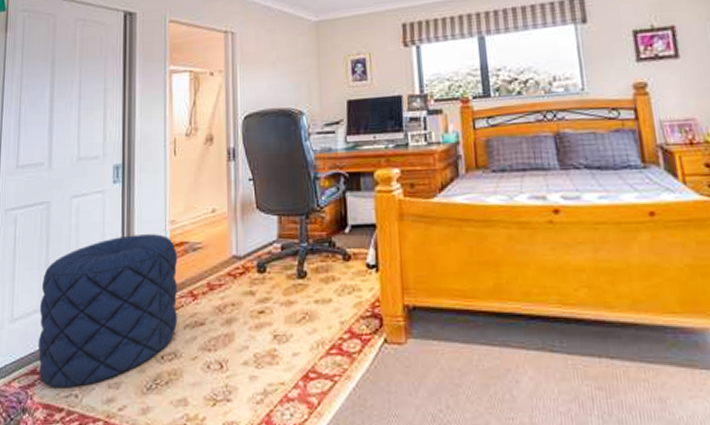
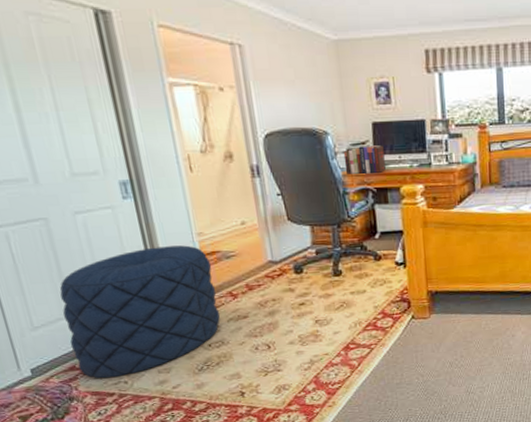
books: none [317,124,359,157] -> present [343,145,386,174]

